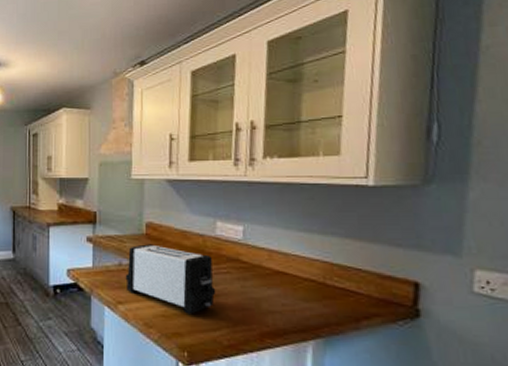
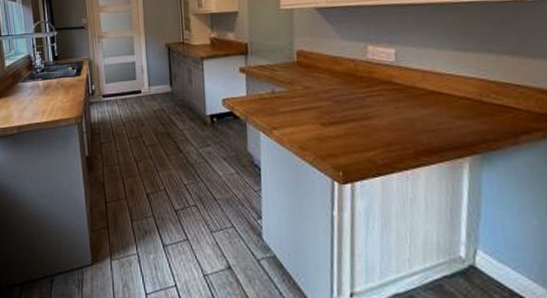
toaster: present [125,244,216,314] -> none [278,71,369,136]

